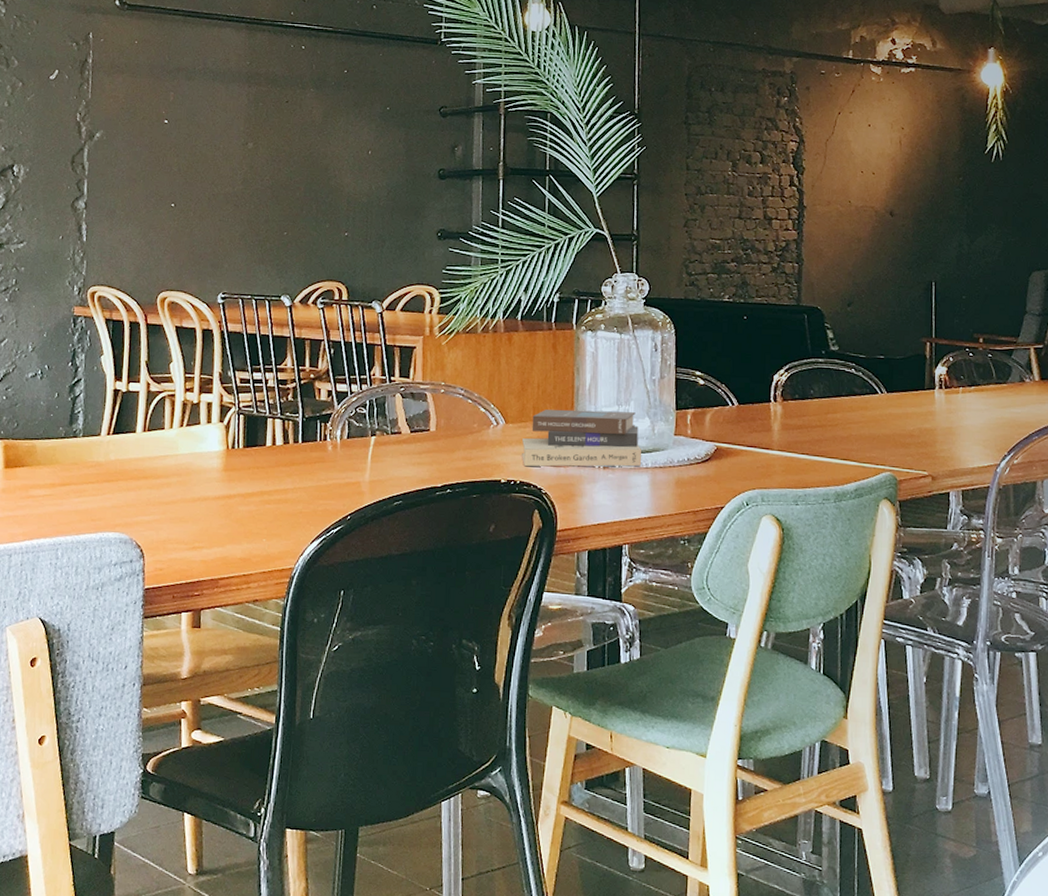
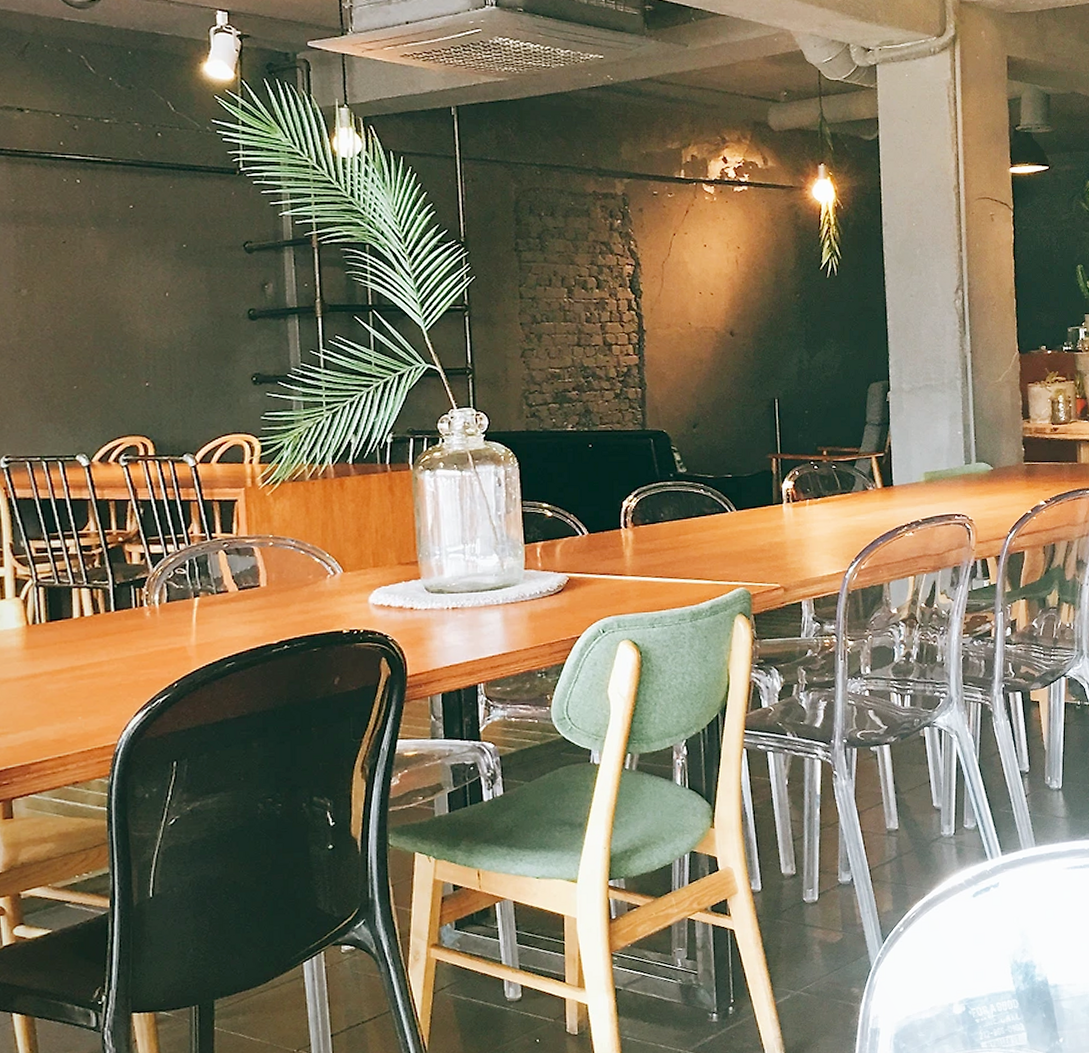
books: present [522,409,642,467] -> none [363,550,493,615]

